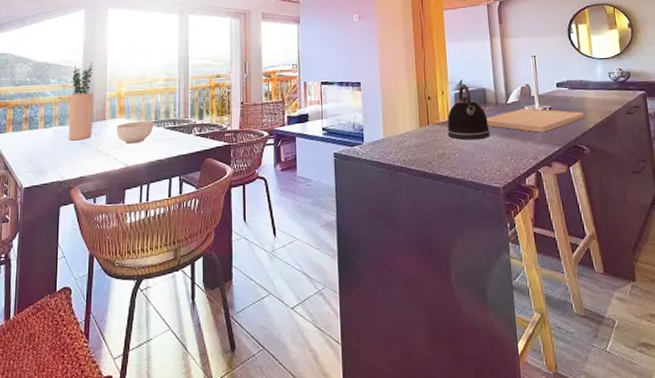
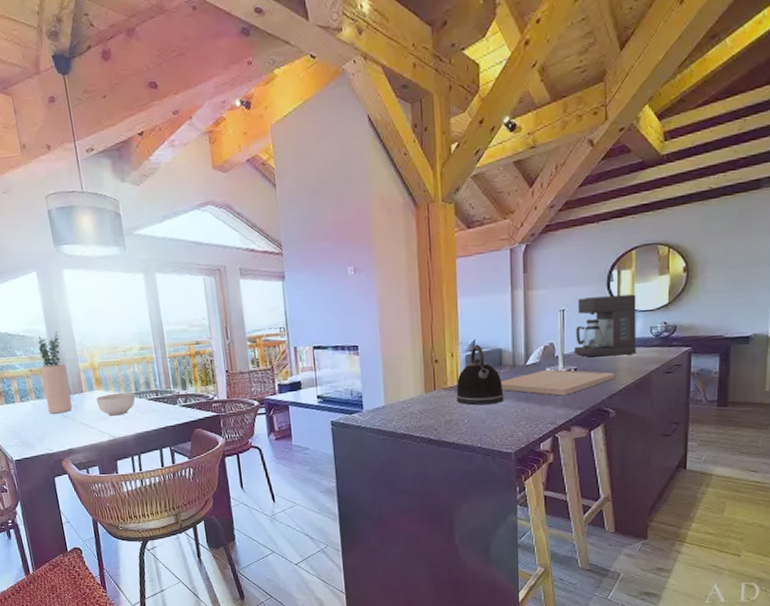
coffee maker: none [546,44,600,98] -> present [574,294,637,358]

